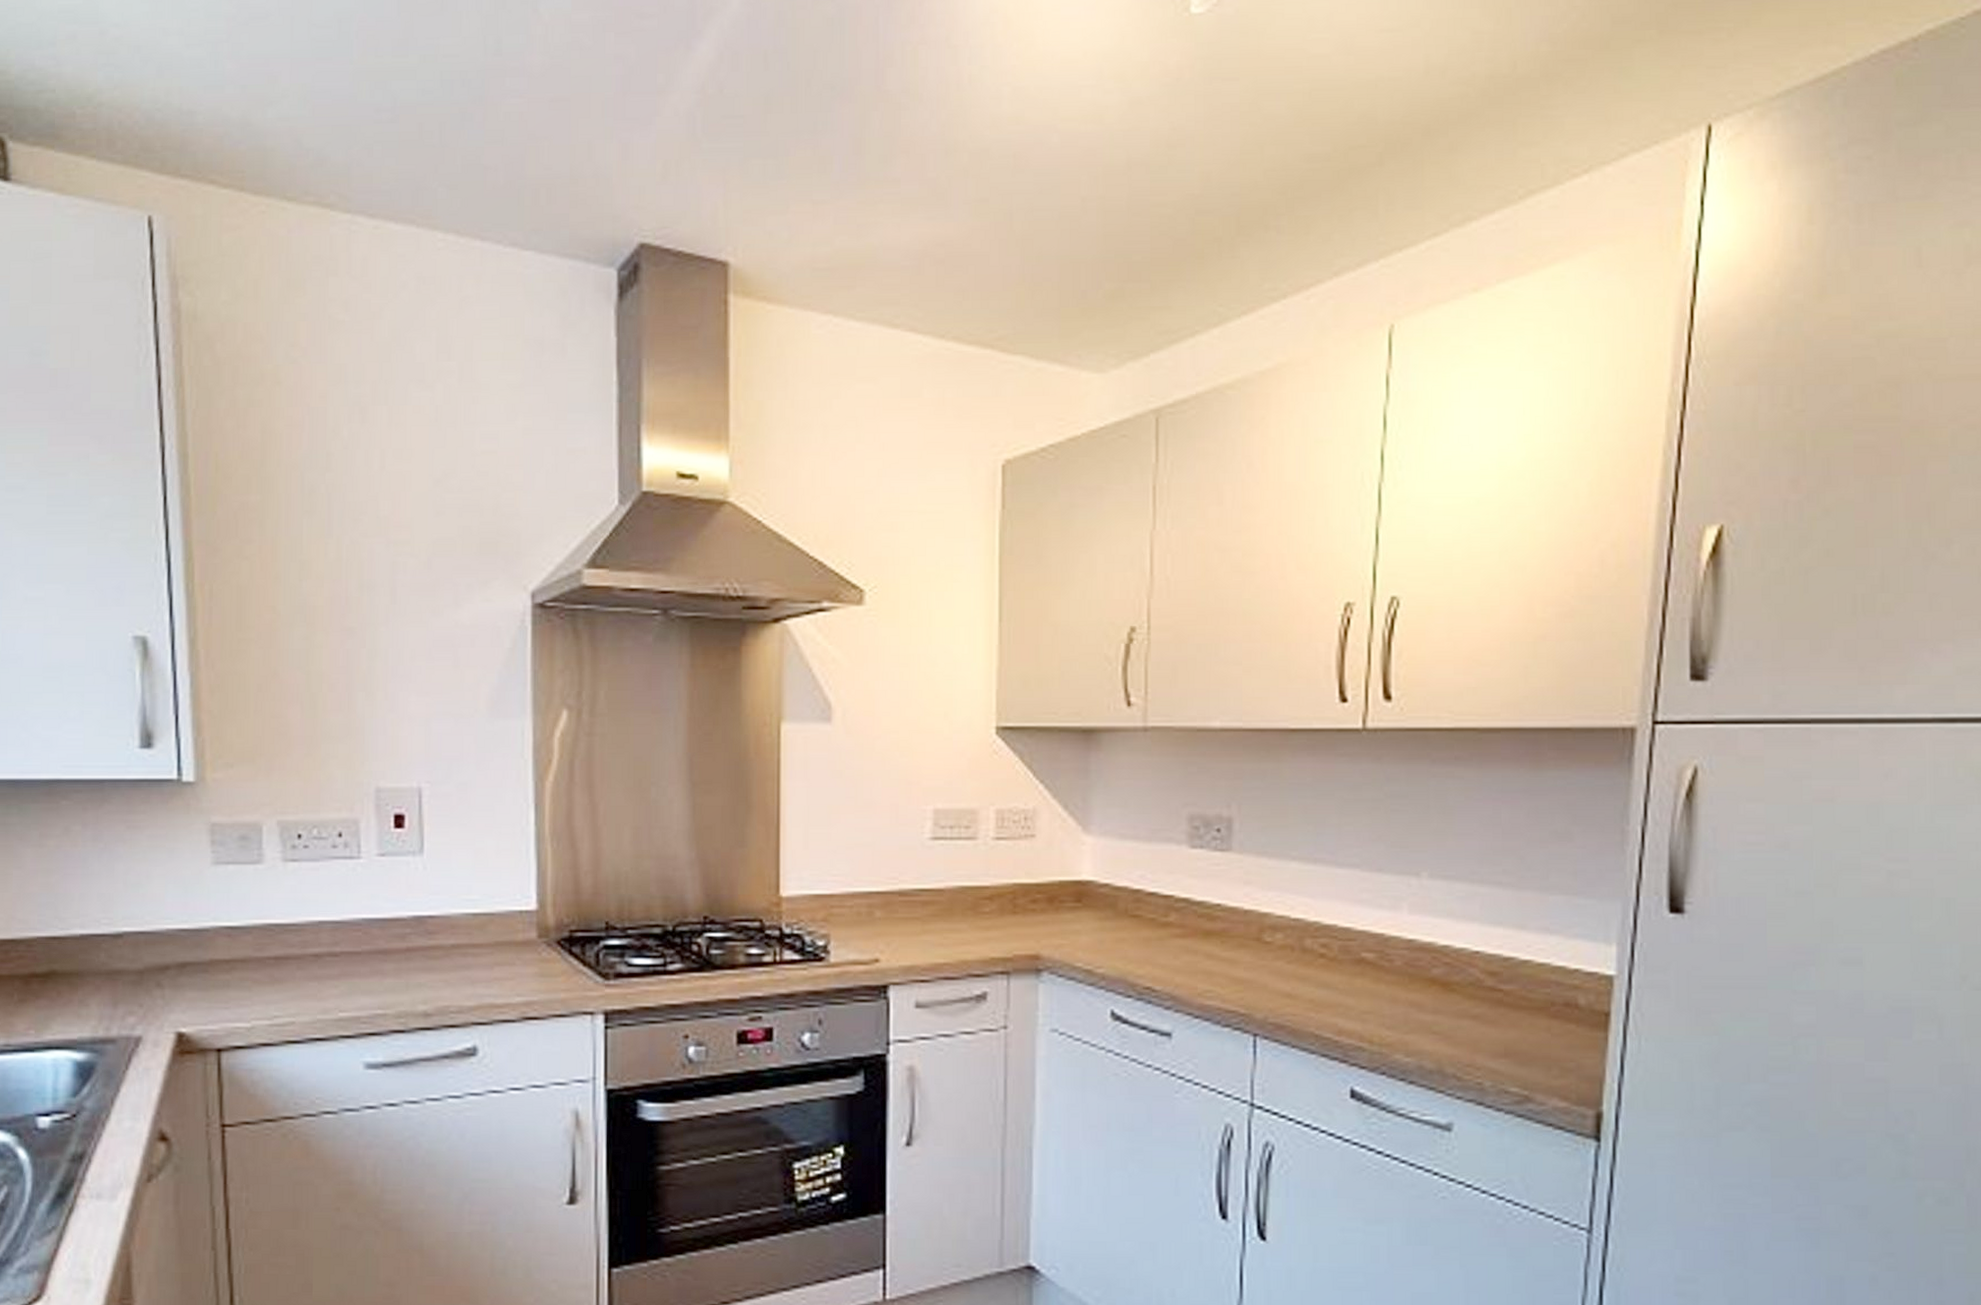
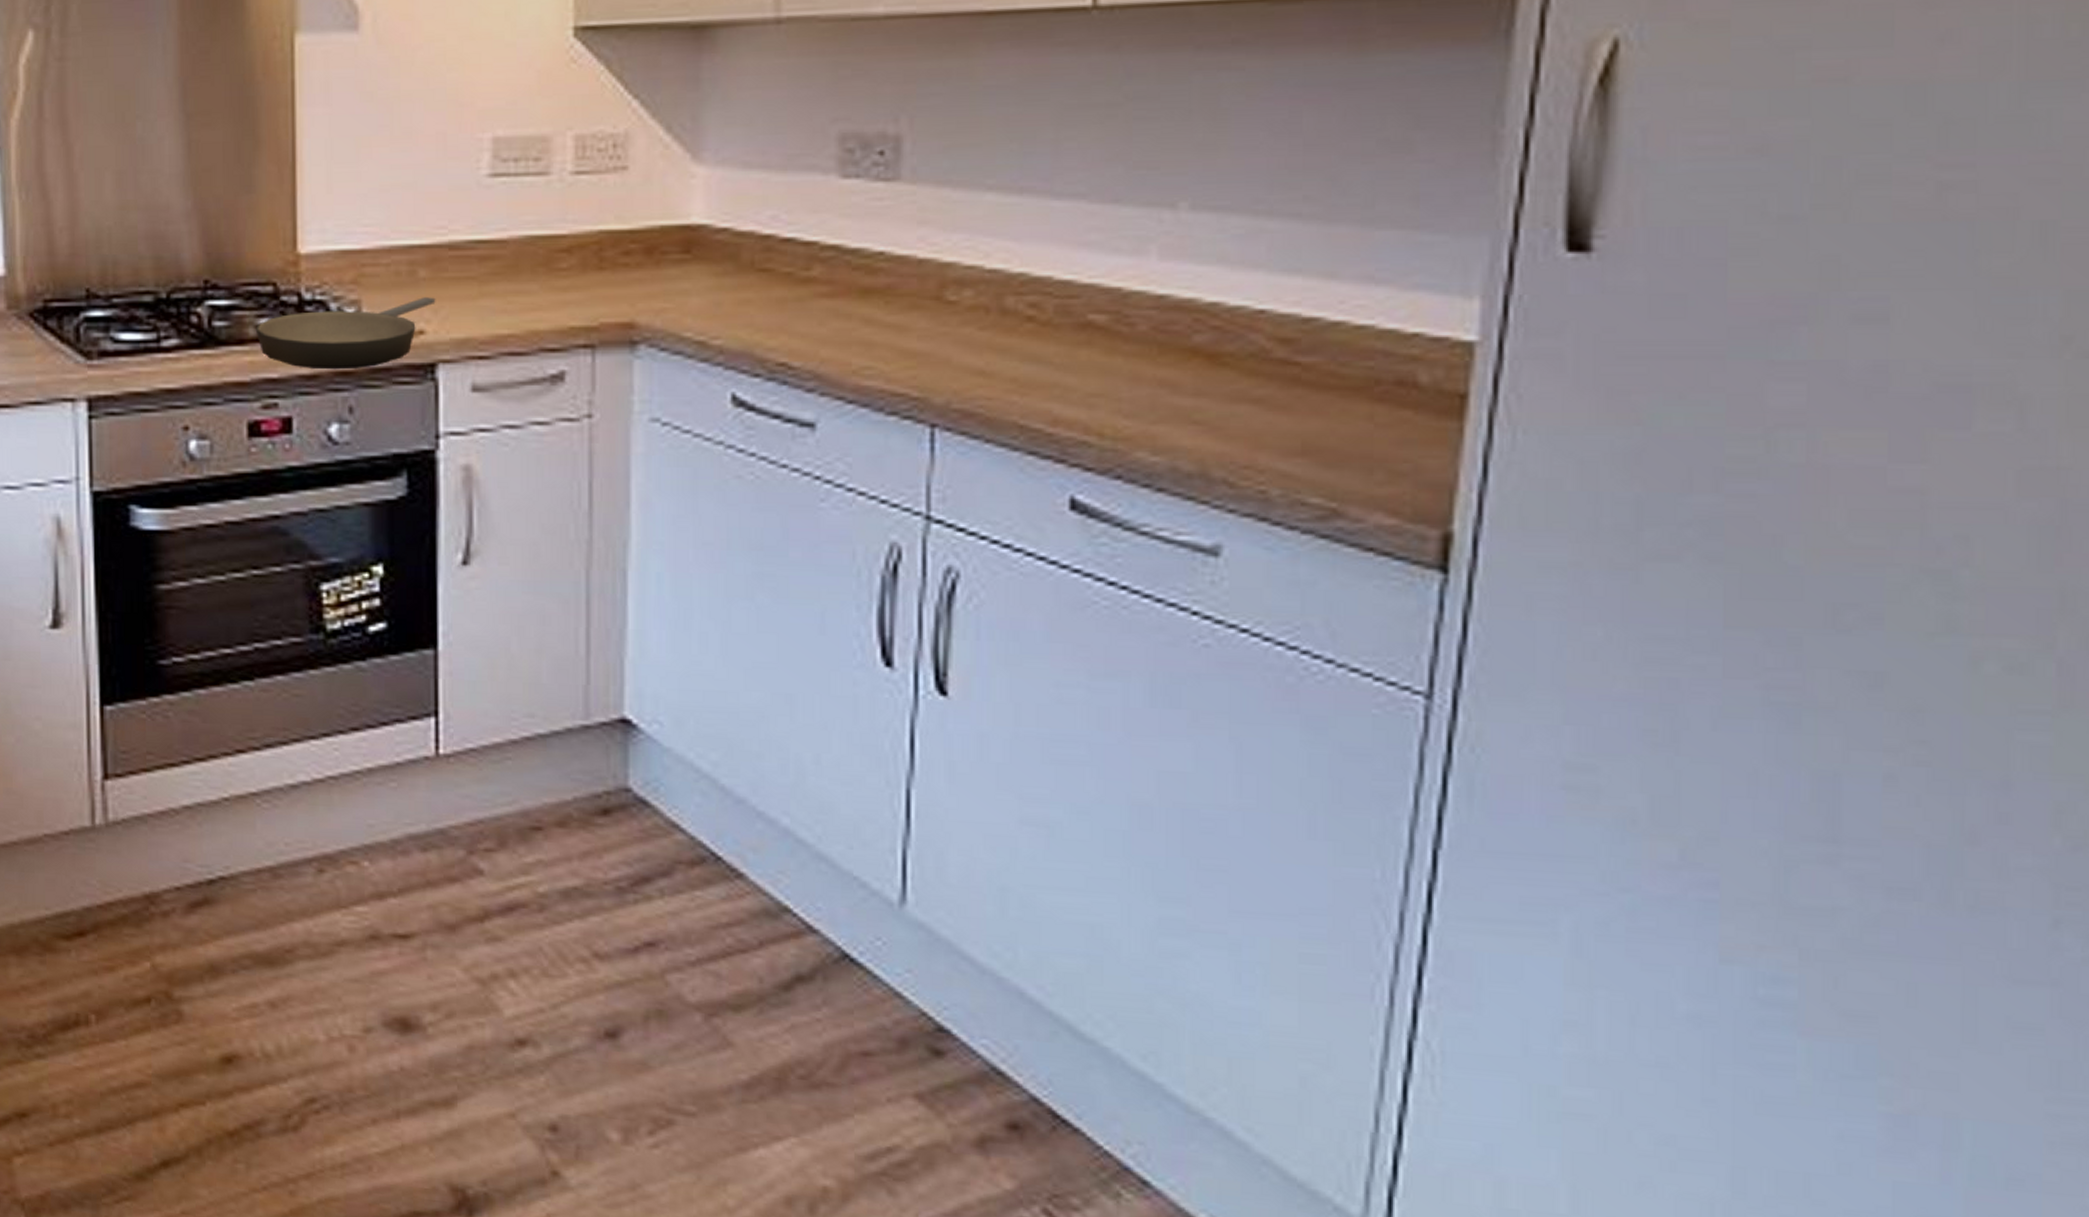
frying pan: none [744,933,888,990] -> present [255,297,436,370]

